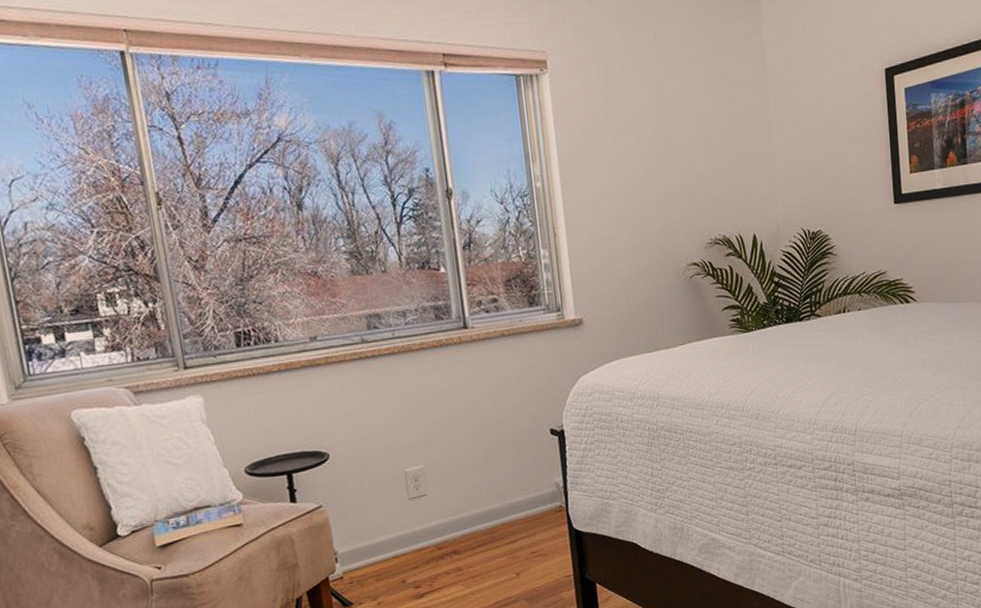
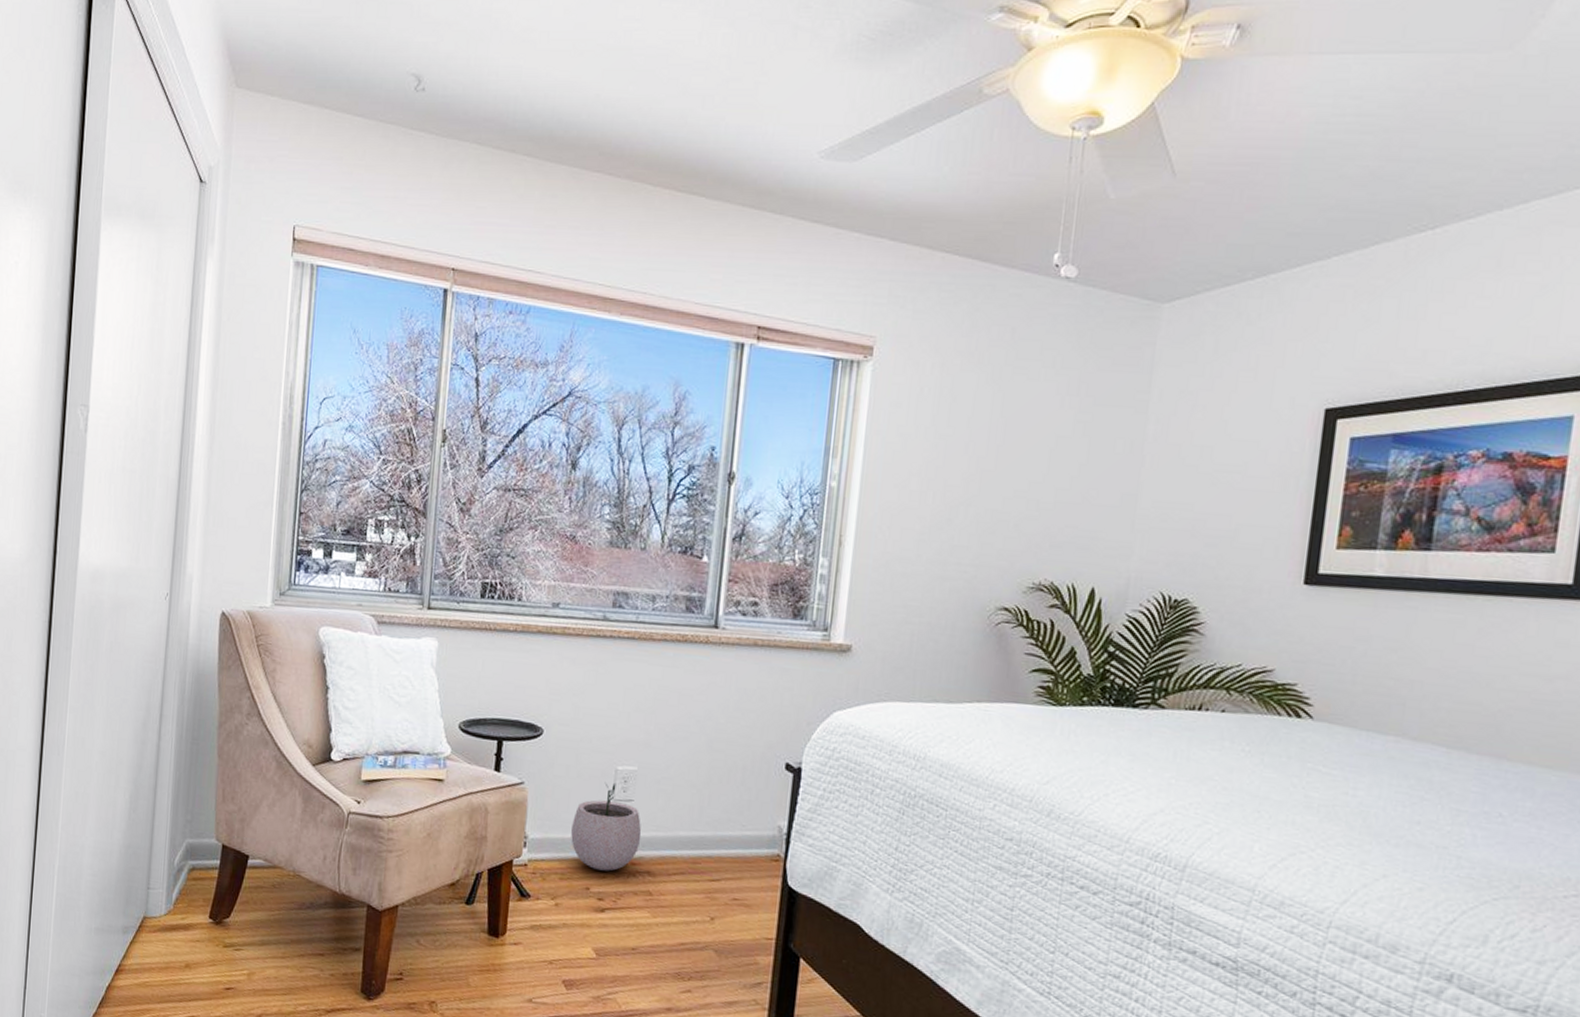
plant pot: none [376,483,442,564] -> present [571,782,642,872]

